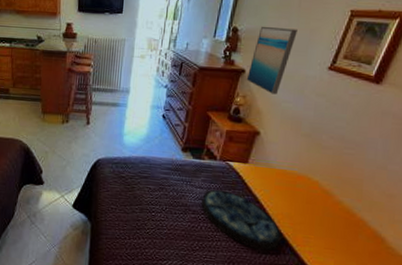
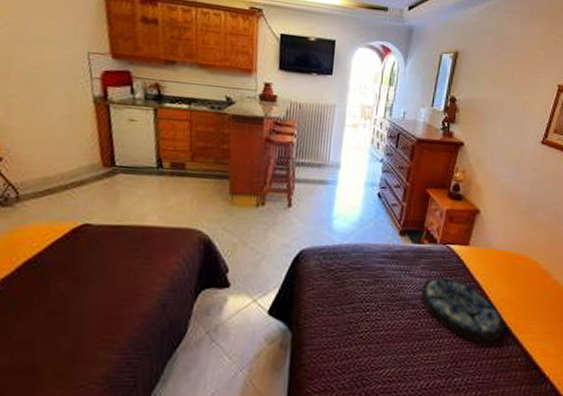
wall art: present [246,26,298,95] -> none [465,96,512,169]

